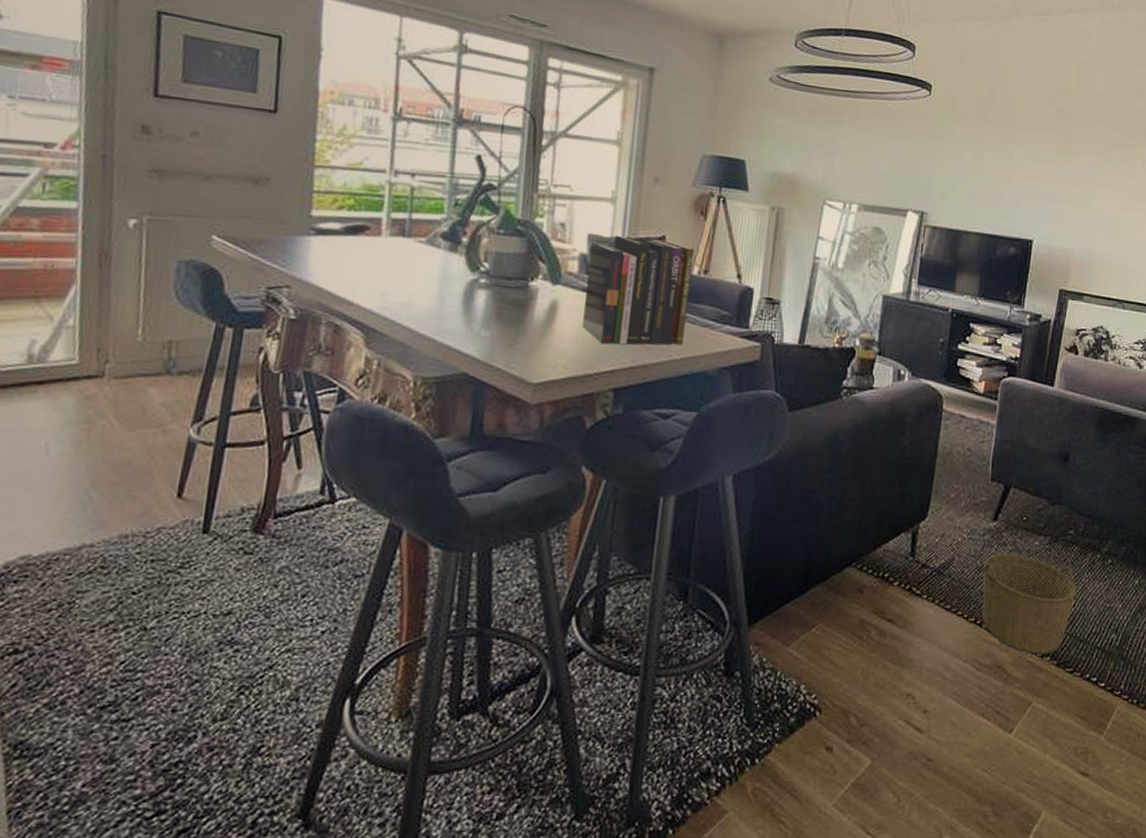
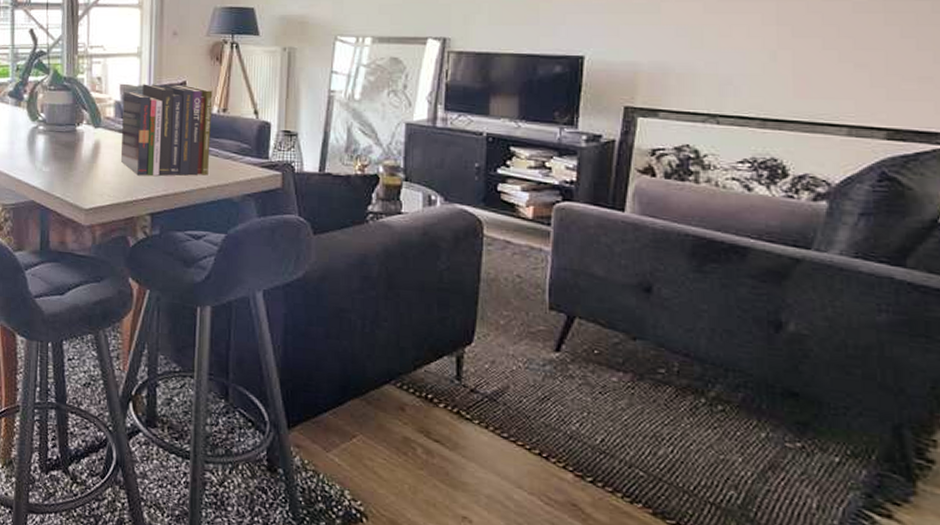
basket: present [982,553,1077,654] -> none [545,386,675,501]

